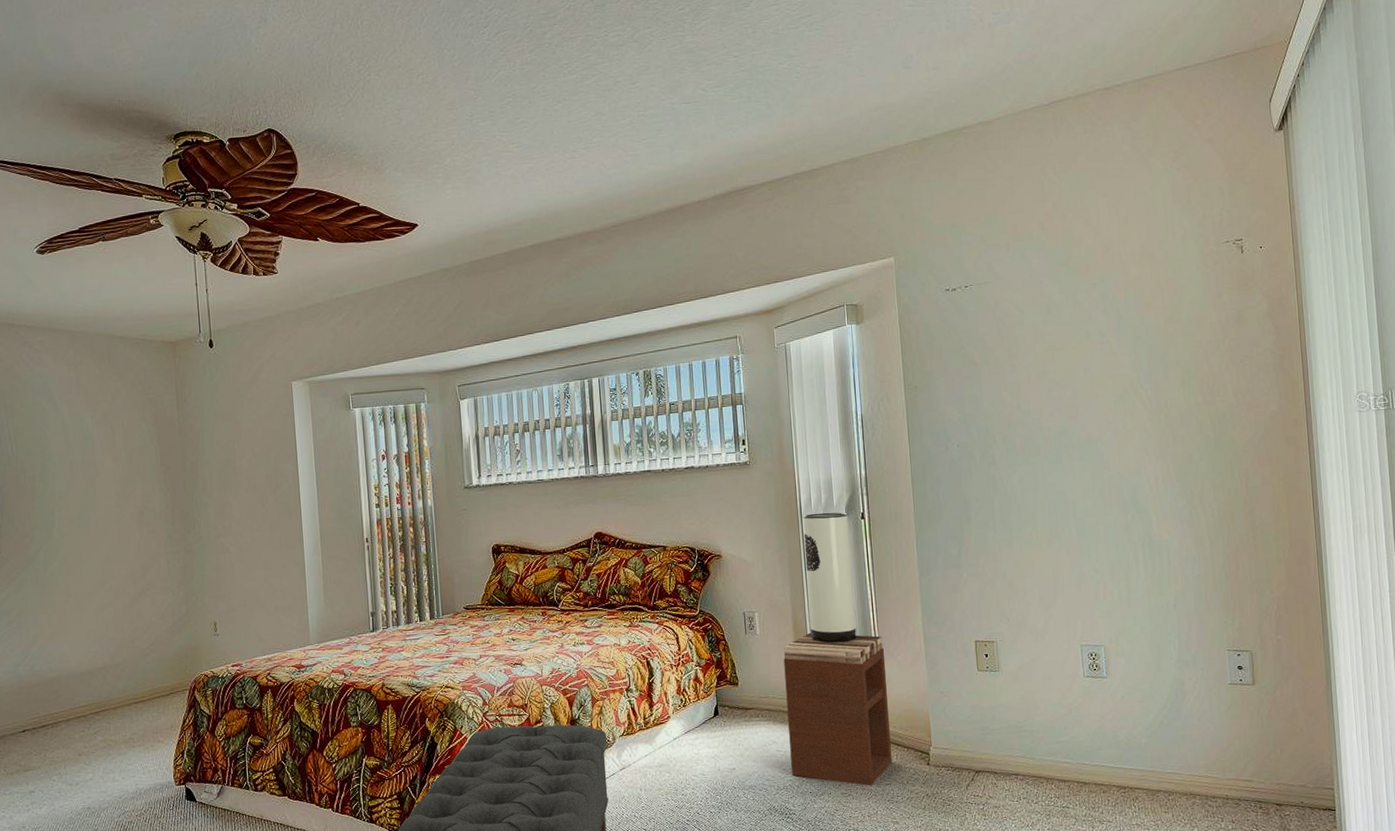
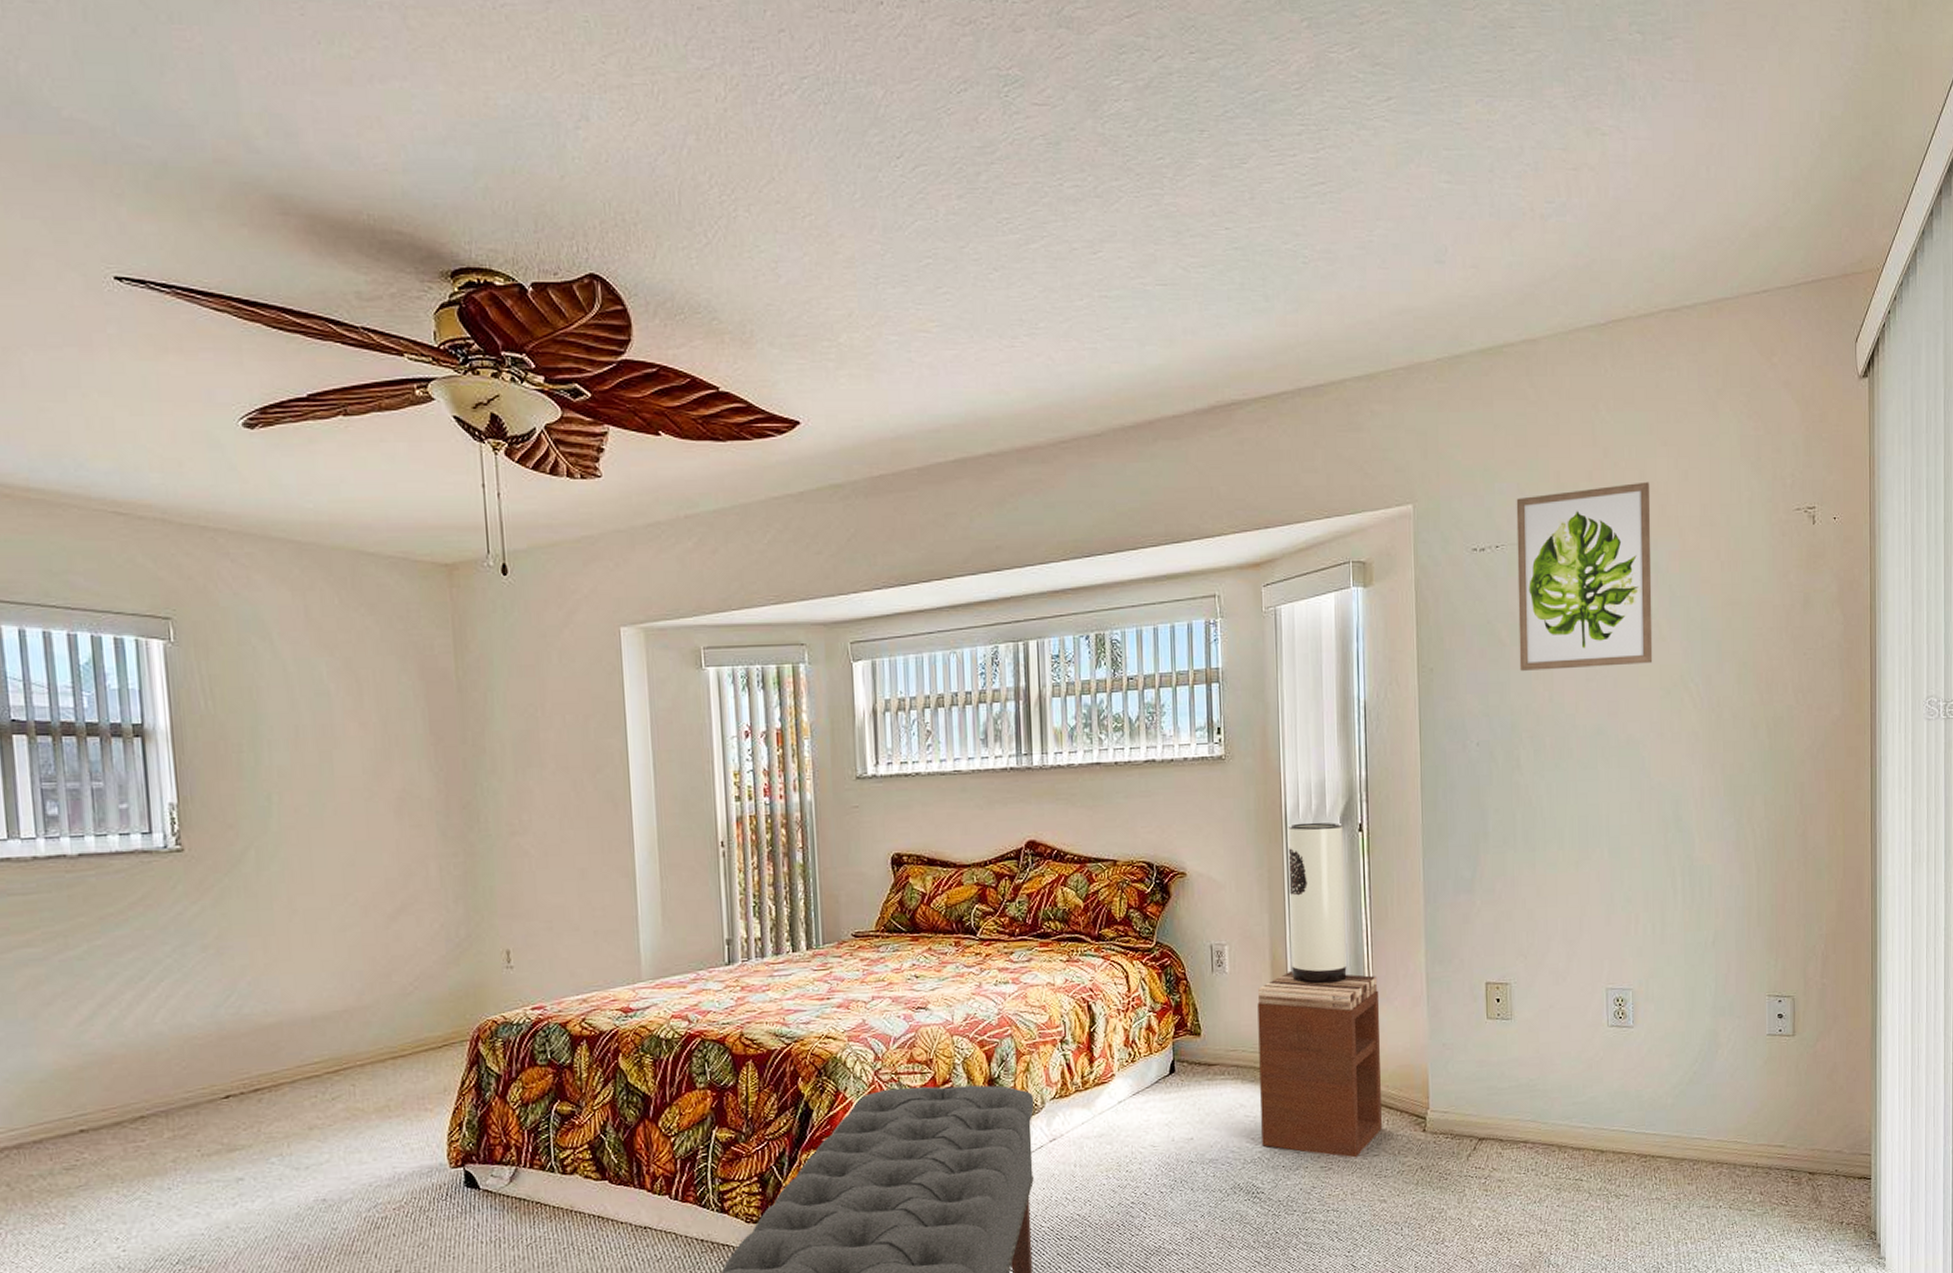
wall art: none [980,227,1106,385] -> present [1516,481,1653,671]

